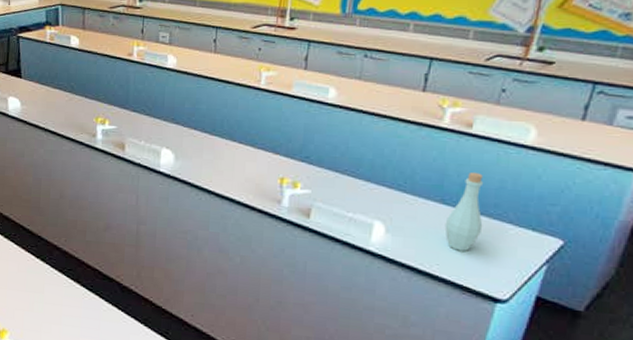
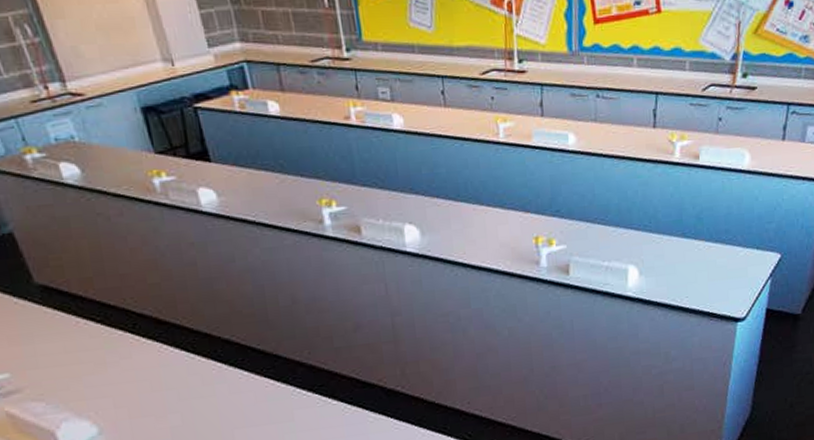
bottle: present [444,172,484,251] -> none [688,202,719,280]

